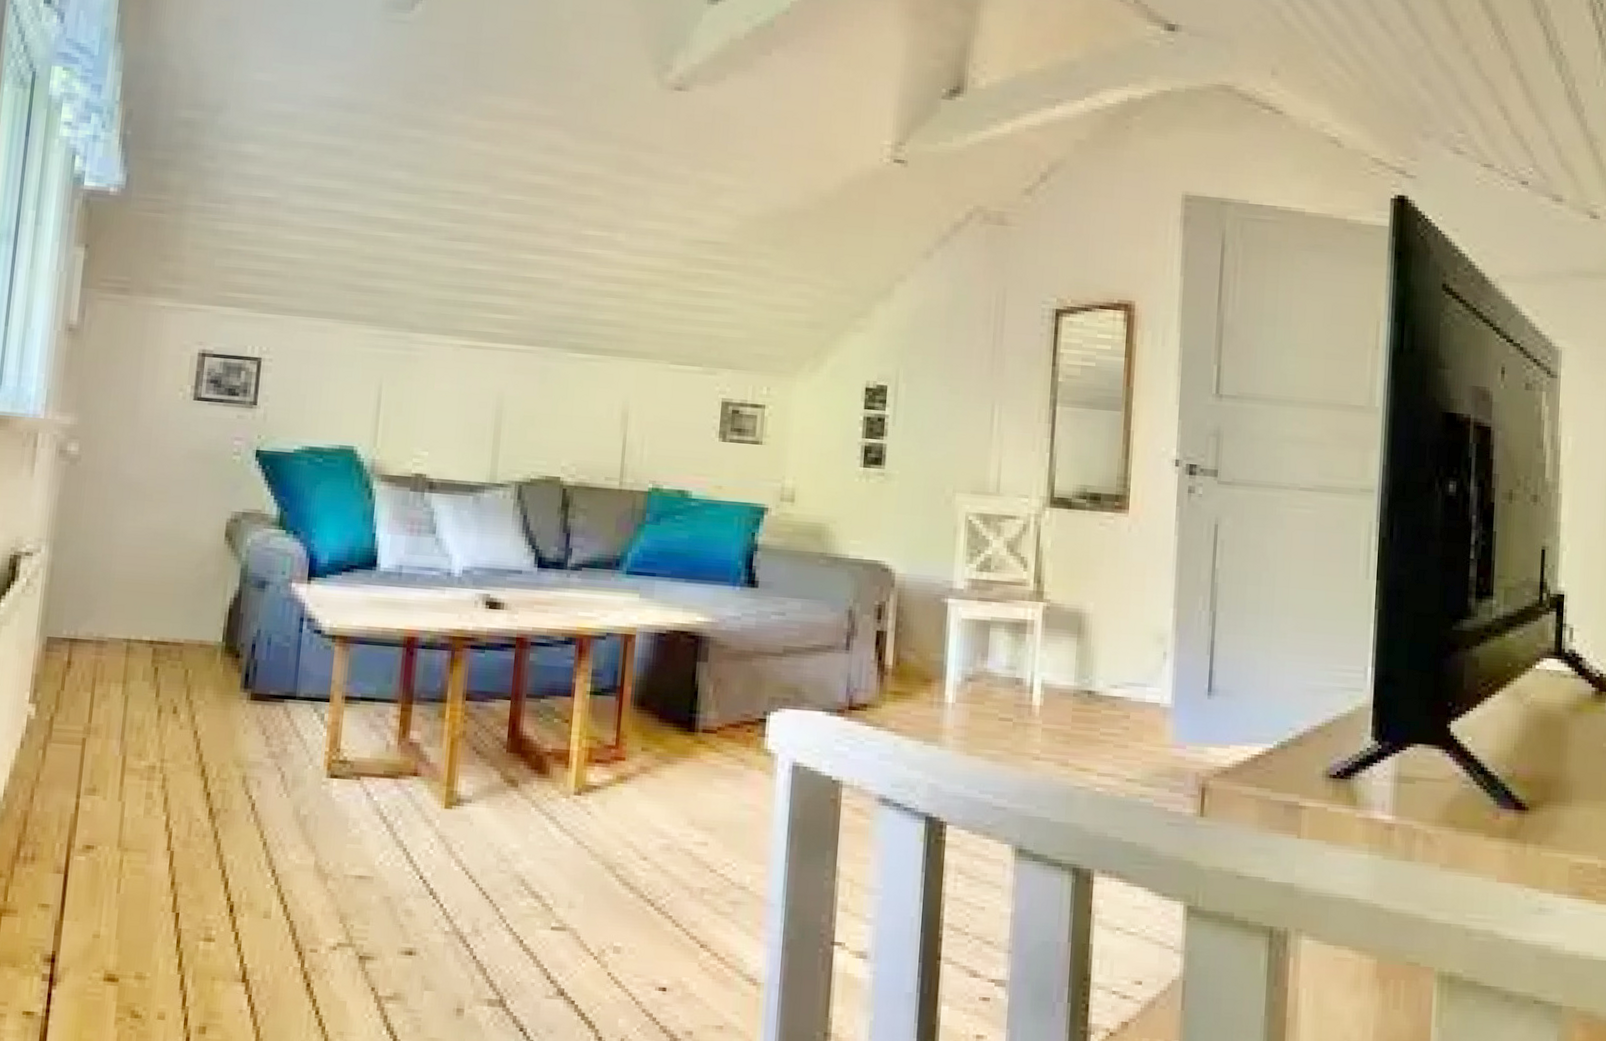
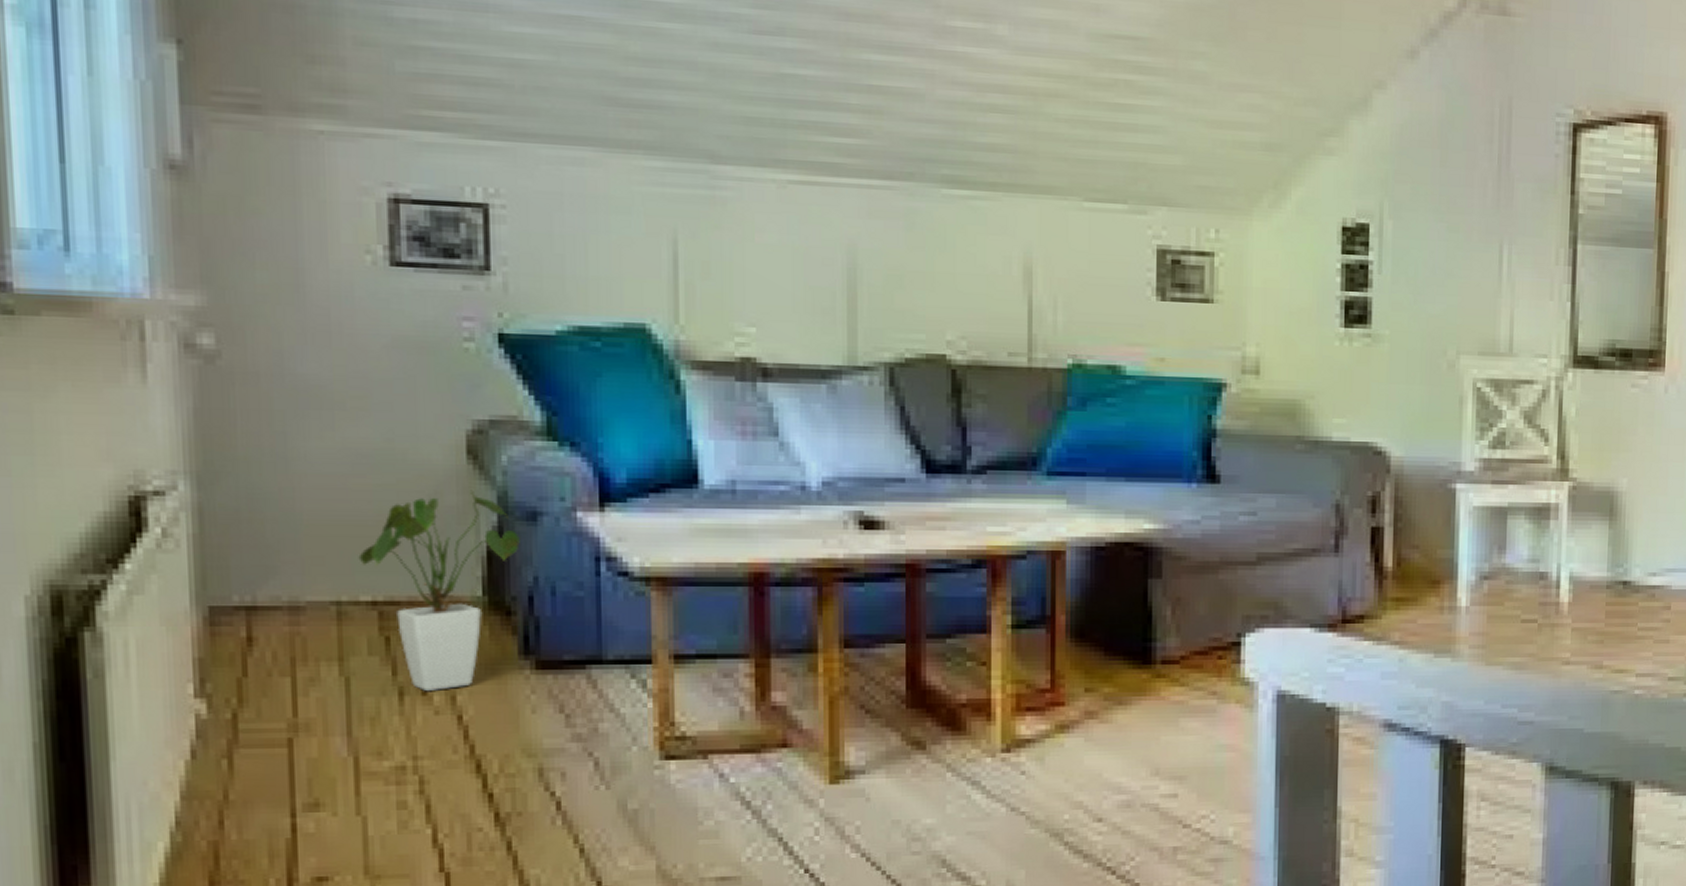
house plant: none [146,562,252,711] -> present [358,490,520,692]

